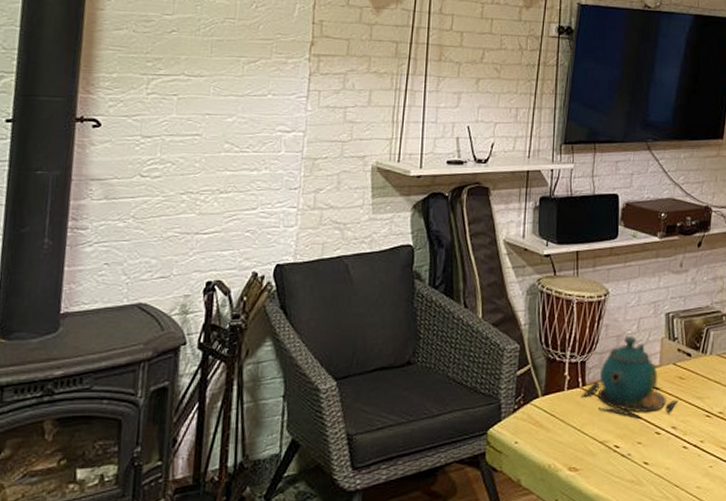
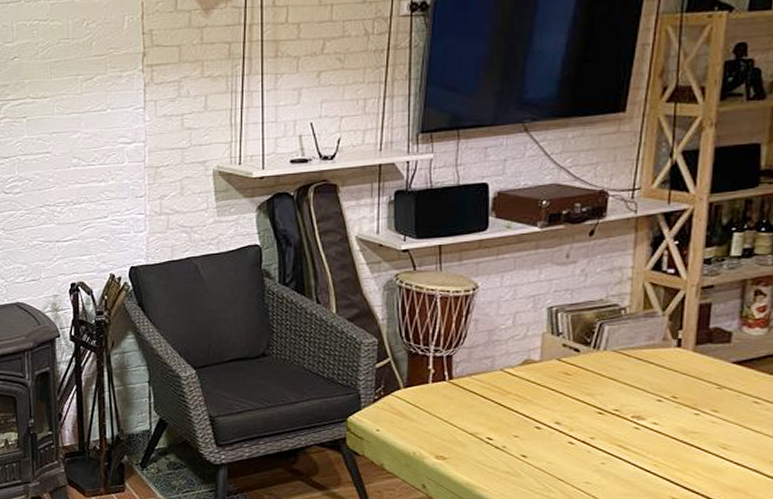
teapot: present [581,336,679,419] -> none [447,331,563,413]

